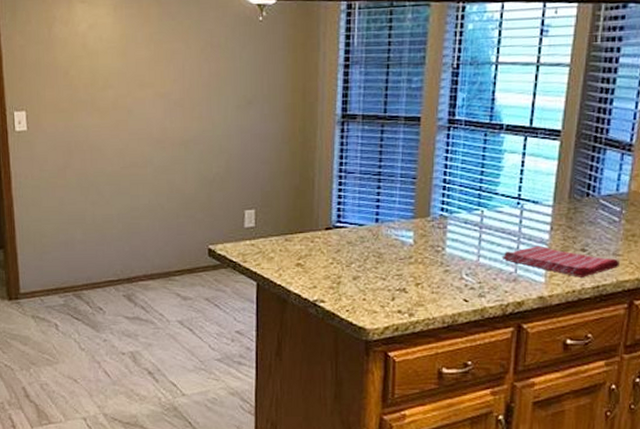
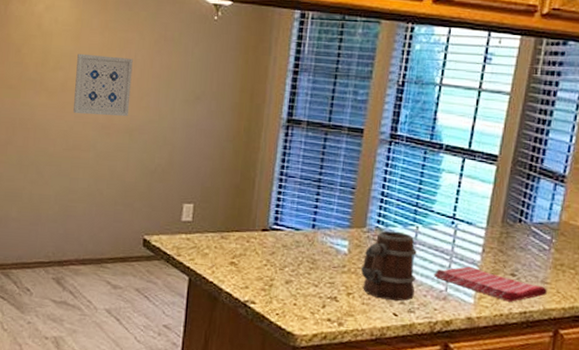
wall art: none [125,69,182,131] -> present [73,53,133,117]
mug: none [427,217,485,287] -> present [360,230,417,301]

